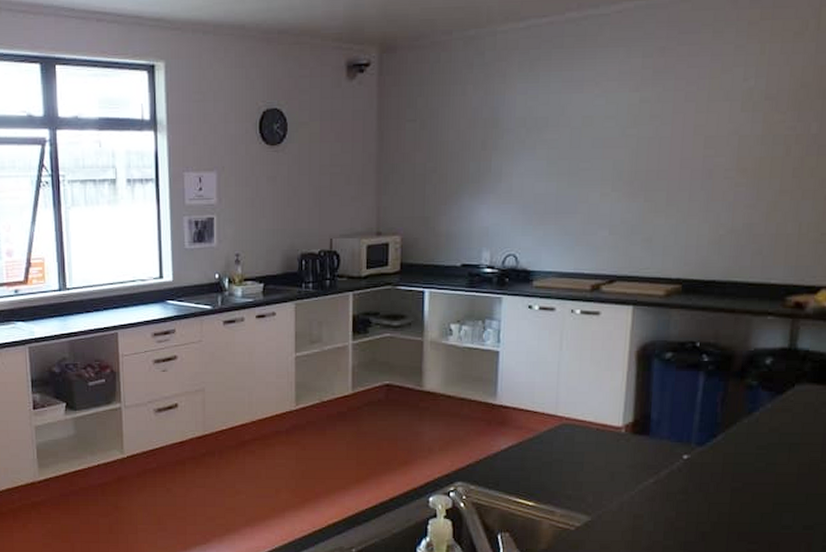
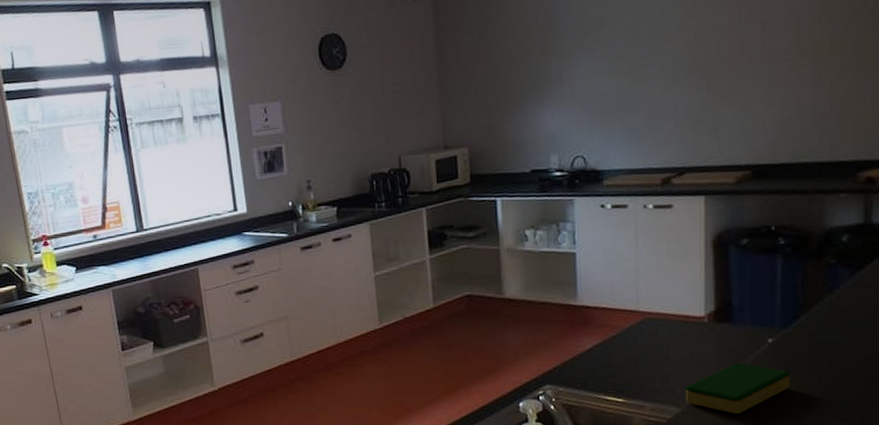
dish sponge: none [596,476,703,528] -> present [685,362,790,415]

